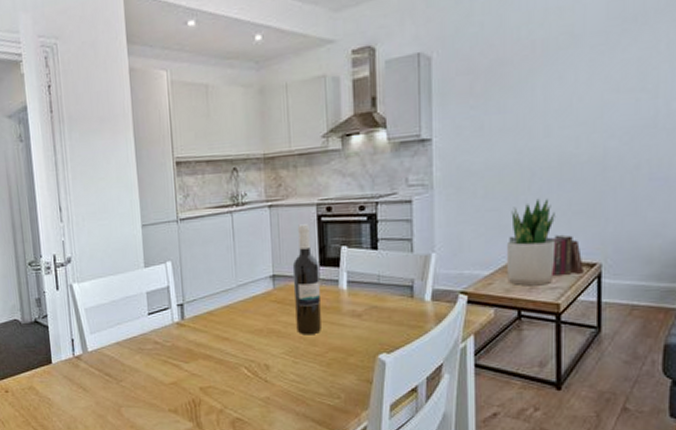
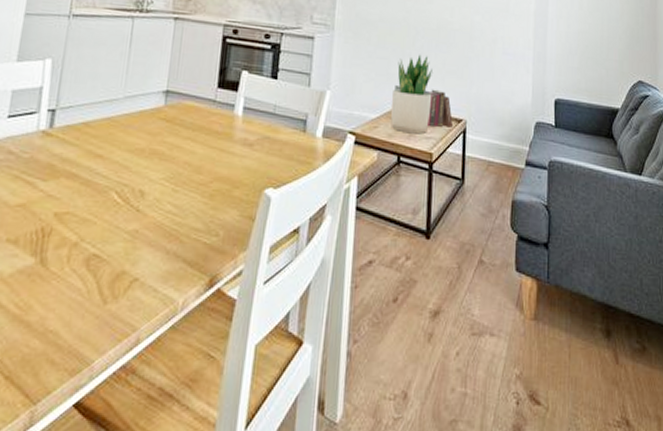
wine bottle: present [292,224,323,335] -> none [182,42,217,161]

